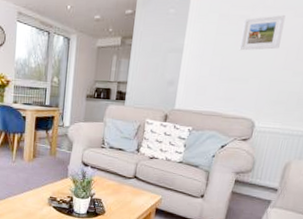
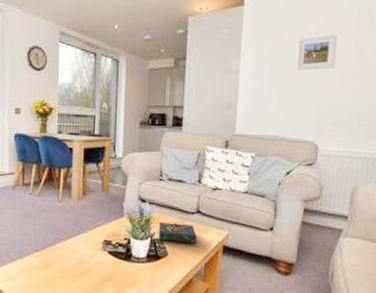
book: none [98,184,133,205] -> present [158,221,197,244]

